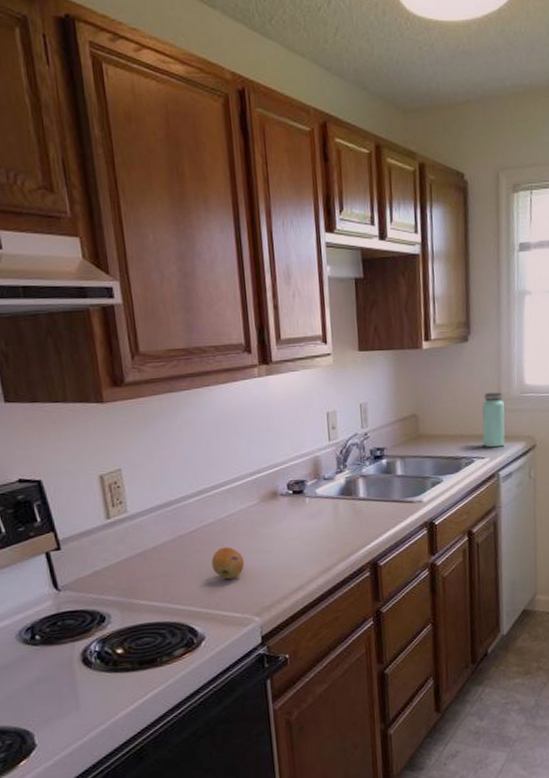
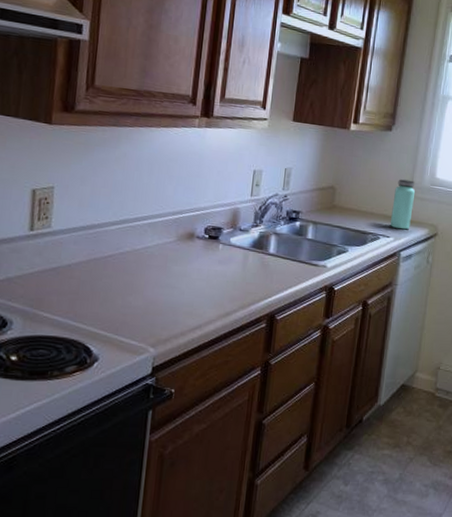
fruit: present [211,546,245,580] -> none [119,276,151,308]

